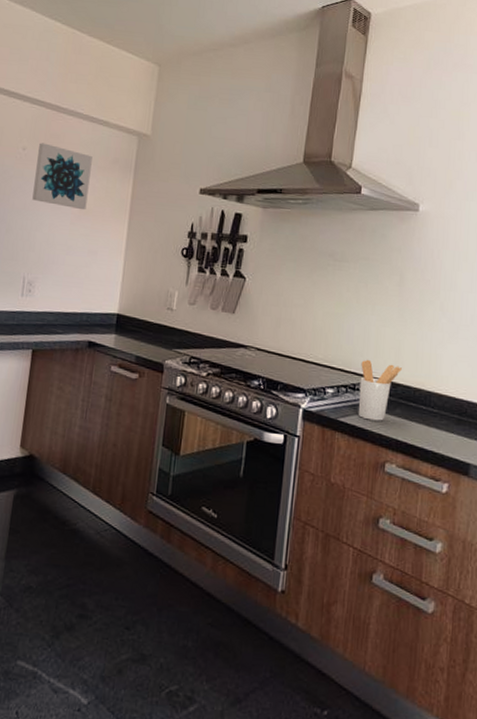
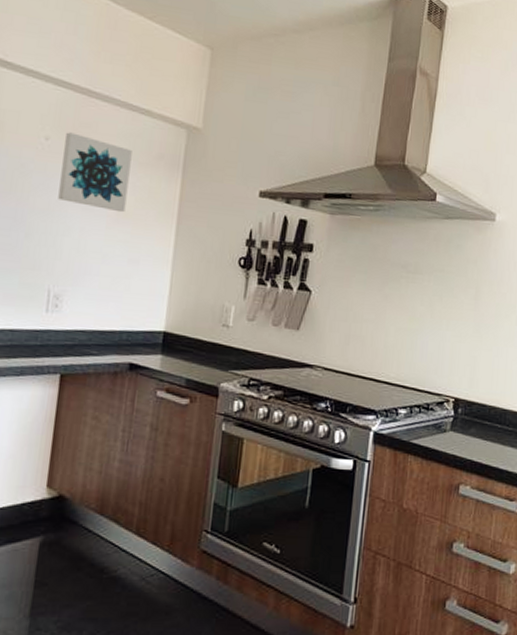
utensil holder: present [357,359,402,421] -> none [431,377,477,442]

